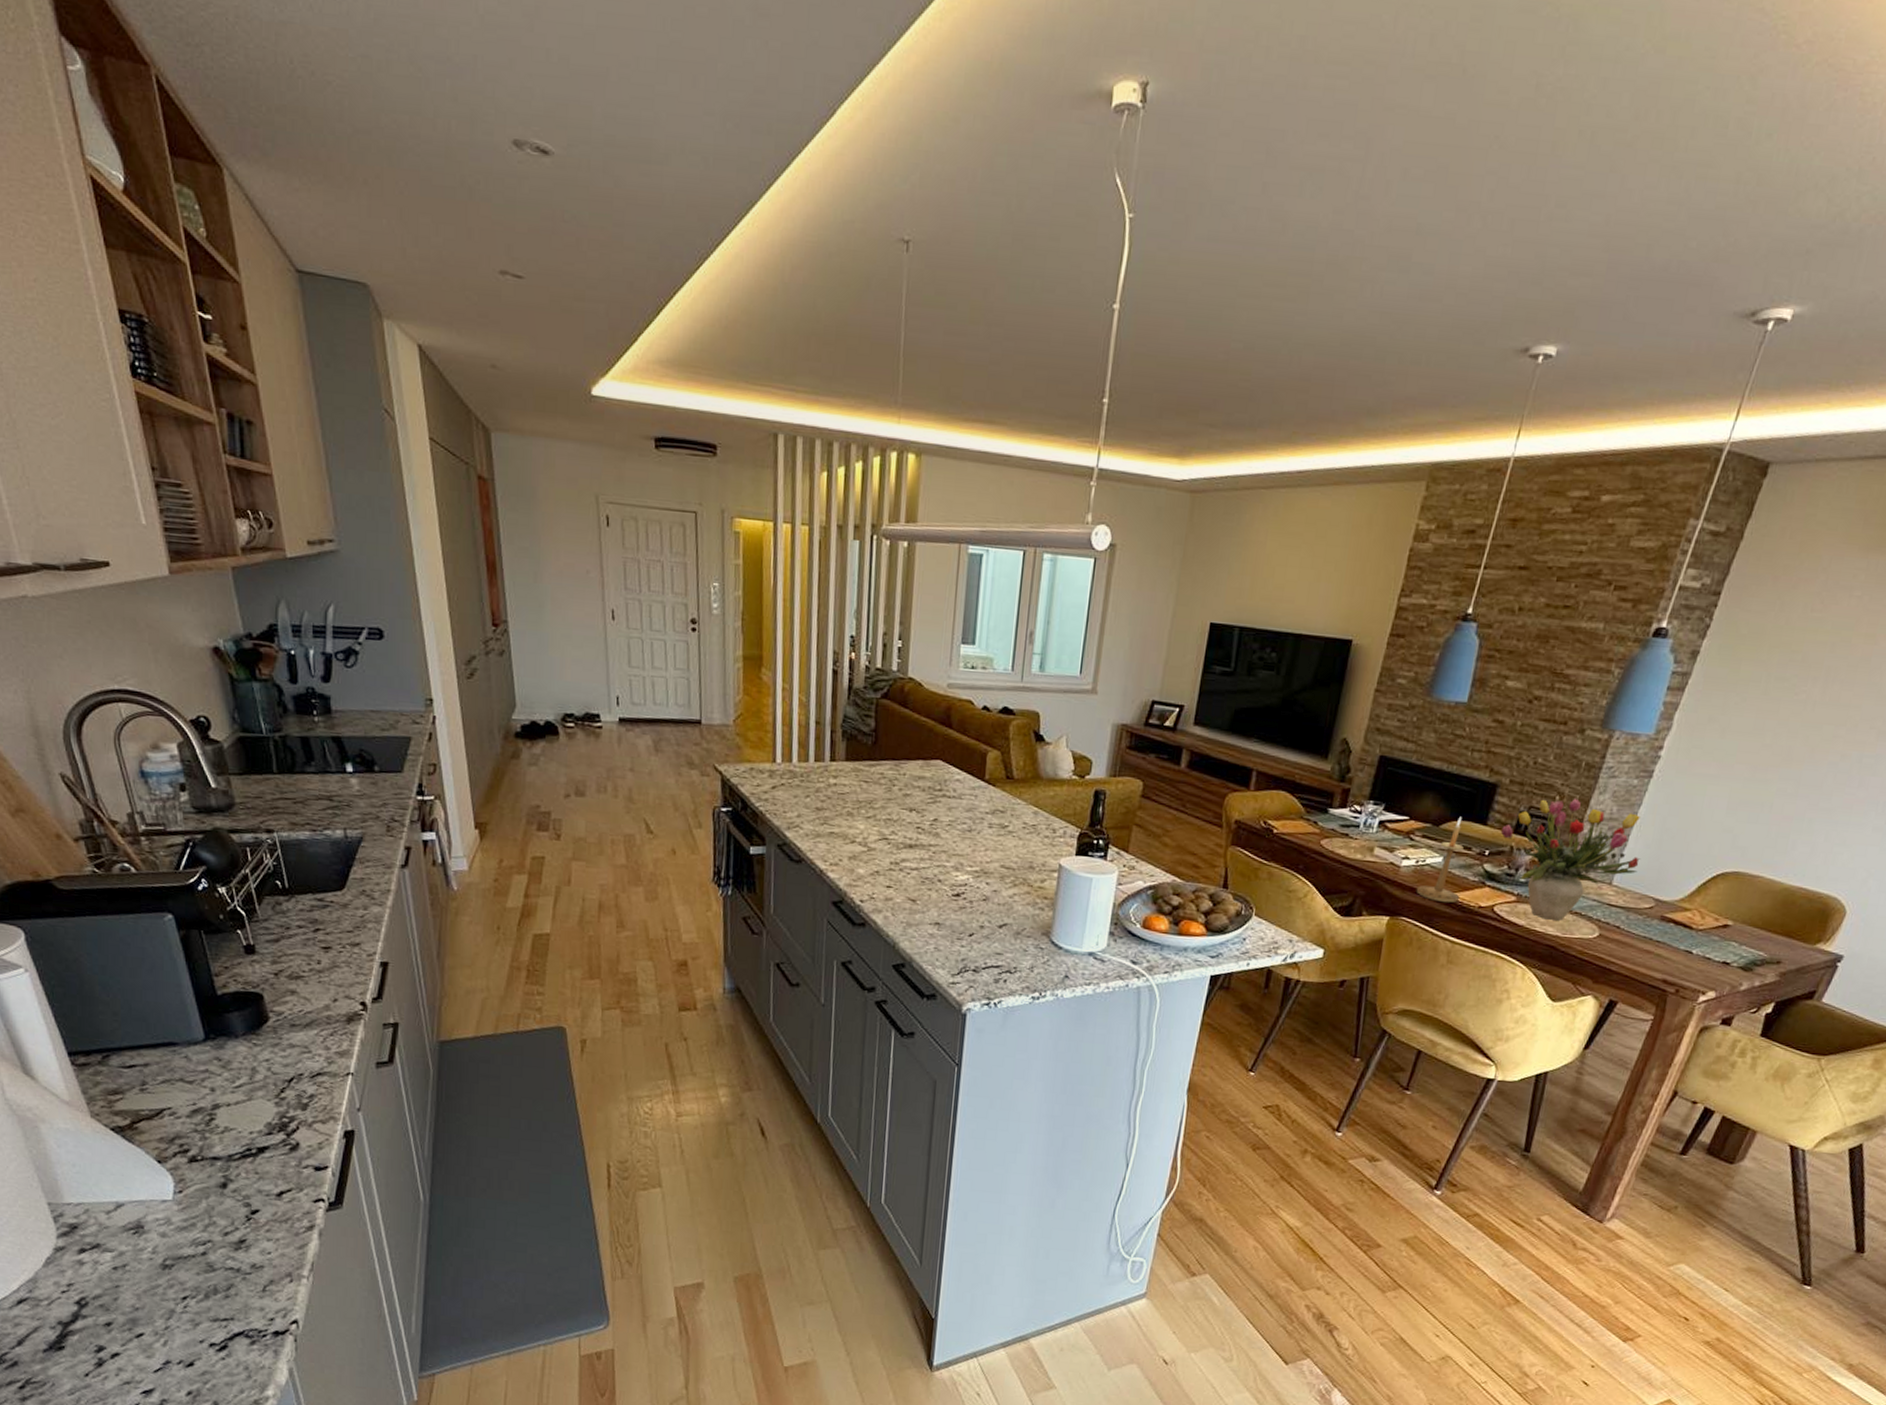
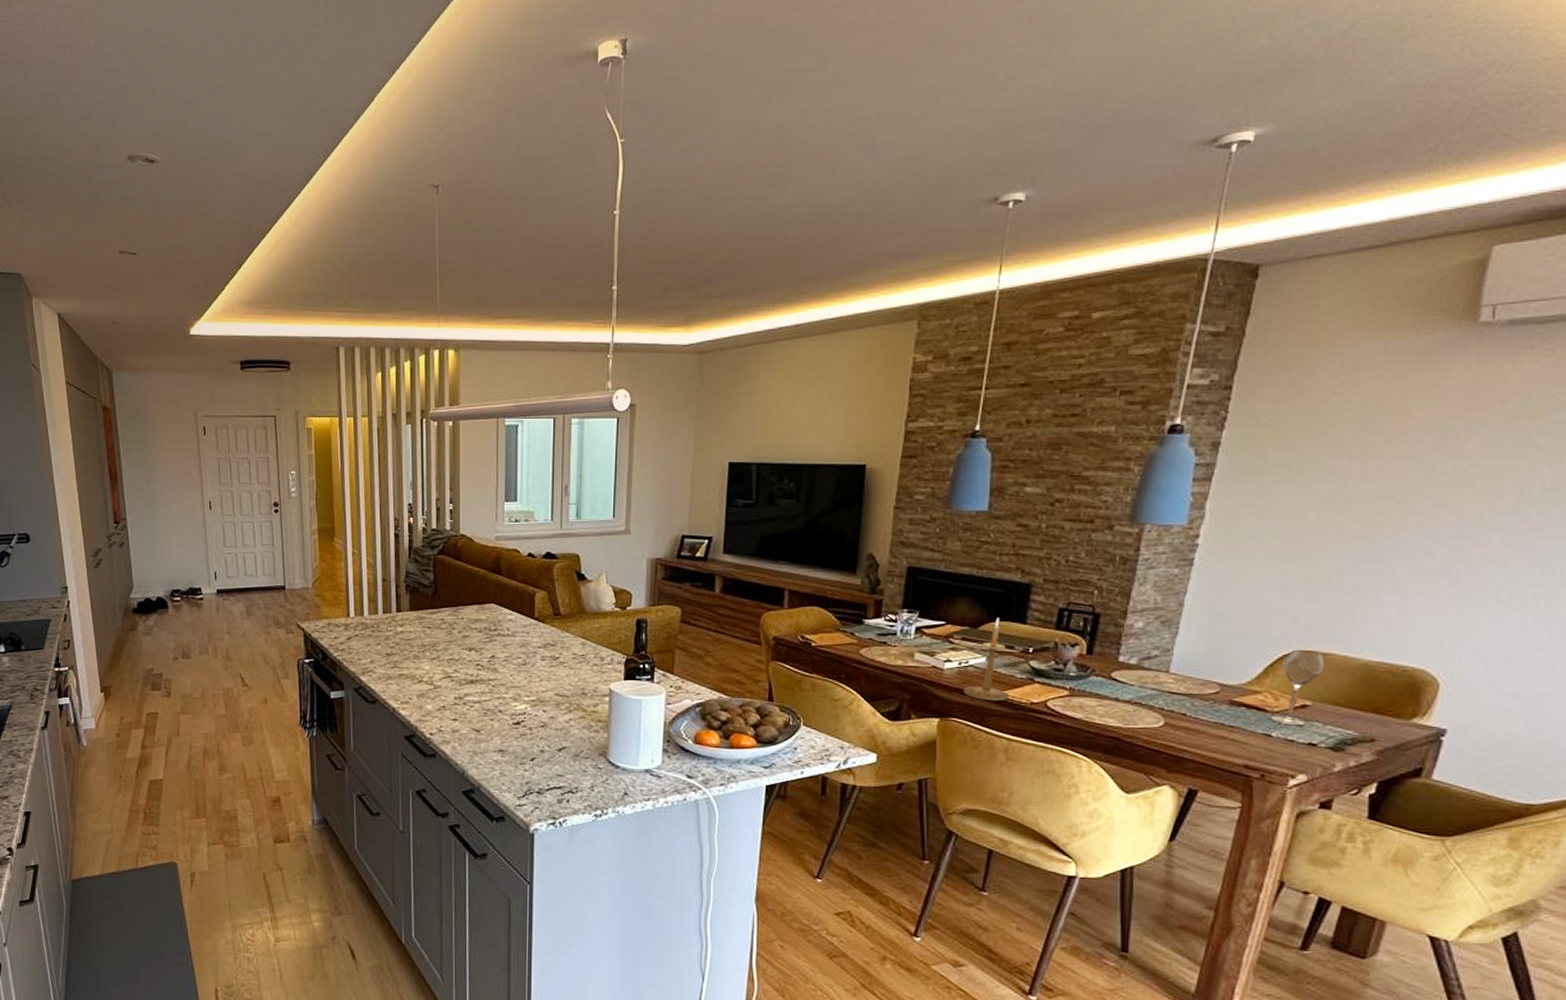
flower arrangement: present [1500,798,1641,921] -> none [1041,591,1197,712]
wineglass: none [1694,869,1752,945] -> present [1270,649,1325,726]

